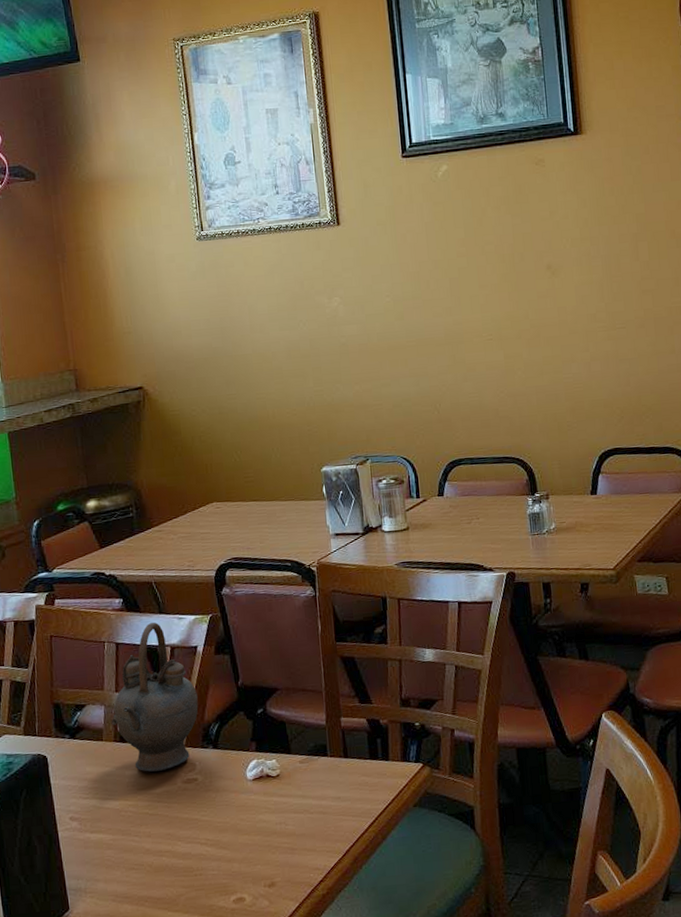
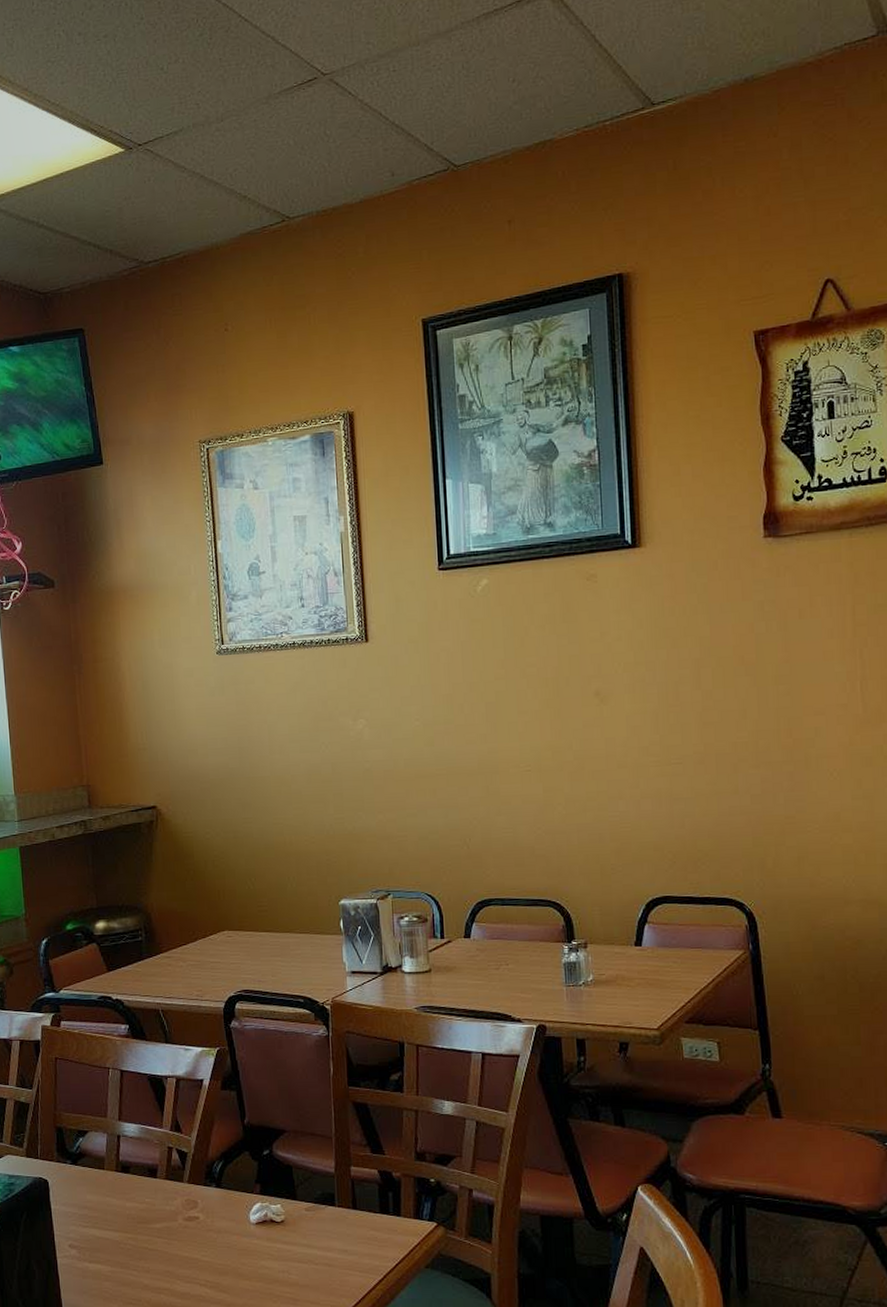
teapot: present [111,622,199,772] -> none [113,1052,202,1206]

